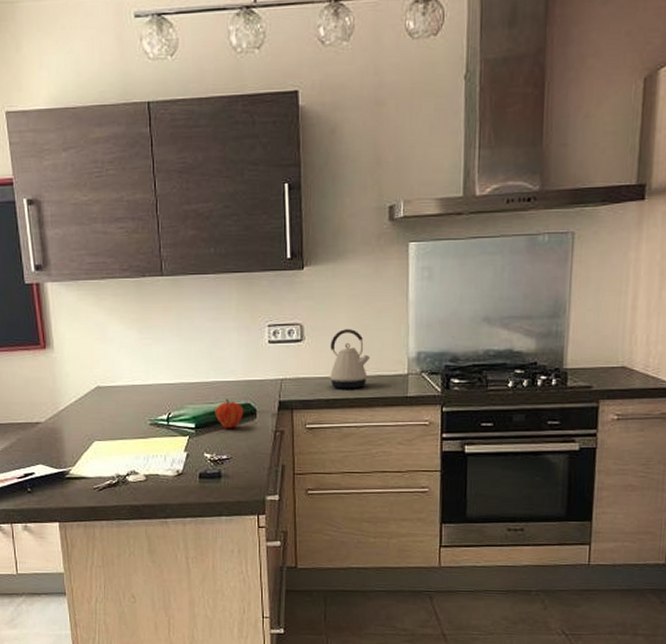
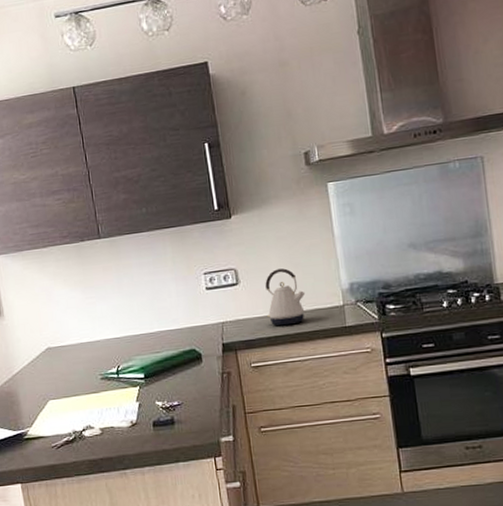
fruit: present [215,398,244,429] -> none [162,346,190,376]

